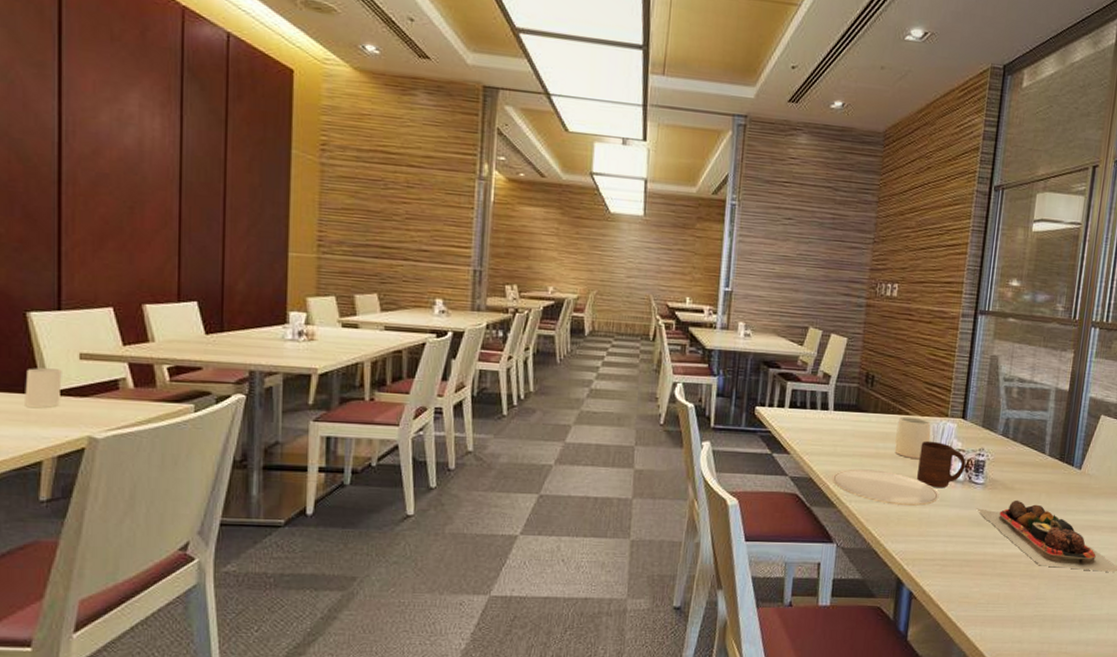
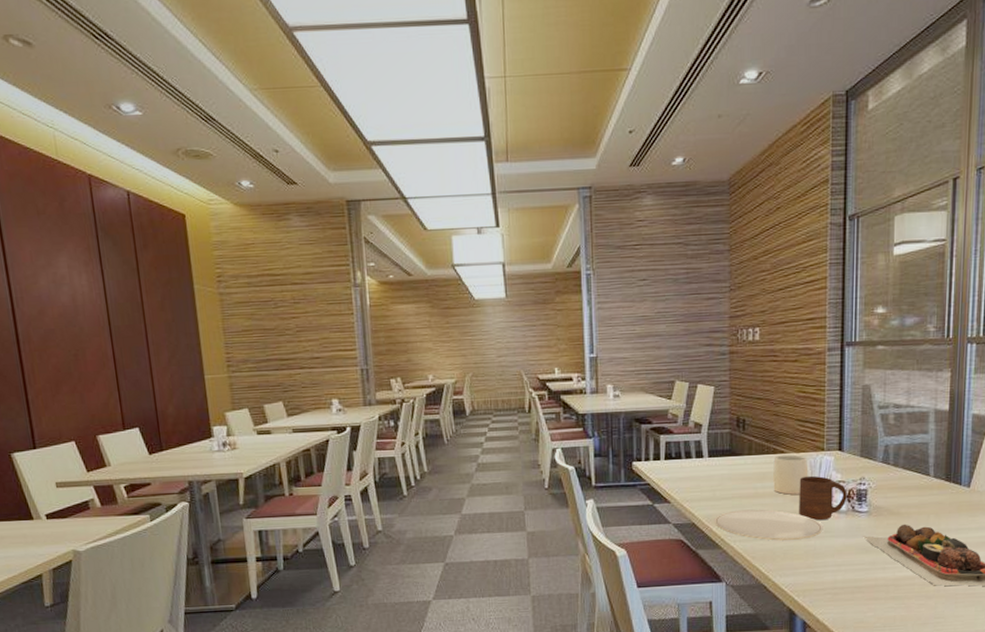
cup: present [25,368,62,409] -> none [18,497,48,532]

